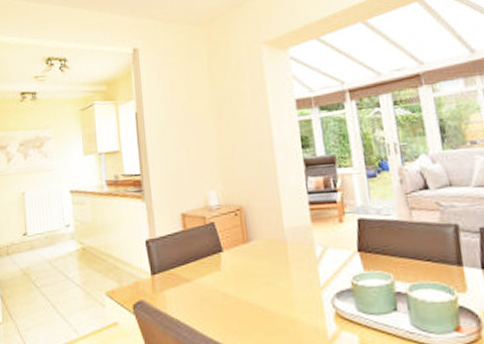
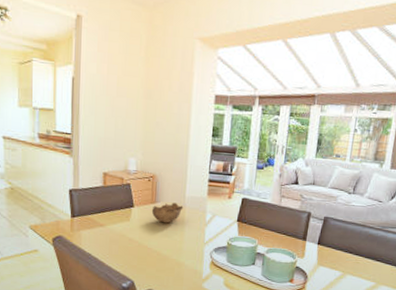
bowl: none [245,238,284,267] -> present [151,202,184,224]

